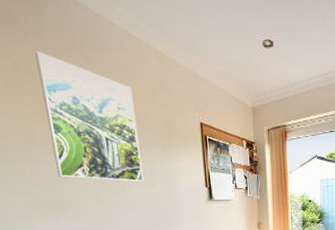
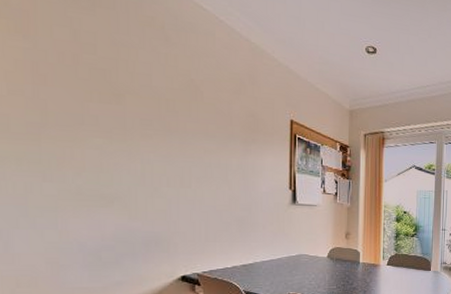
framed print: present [35,52,144,182] -> none [104,24,216,178]

